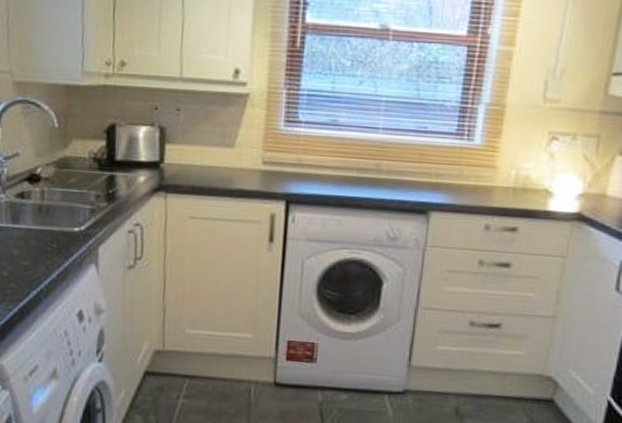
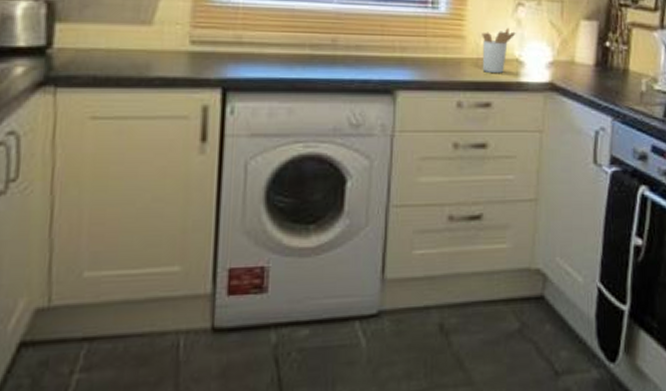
utensil holder: none [511,160,548,202] -> present [482,28,516,74]

